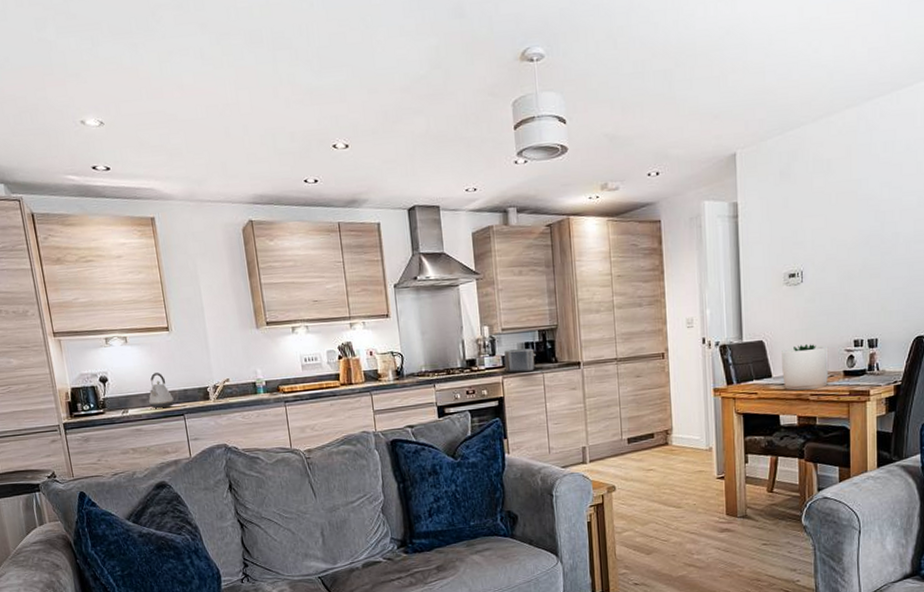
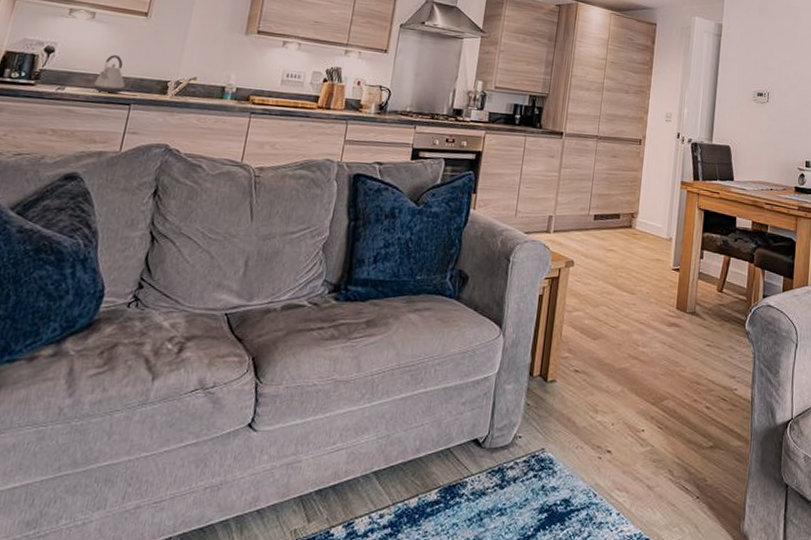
toaster: present [504,348,537,373] -> none [489,107,523,133]
planter: present [782,344,829,391] -> none [743,156,784,199]

